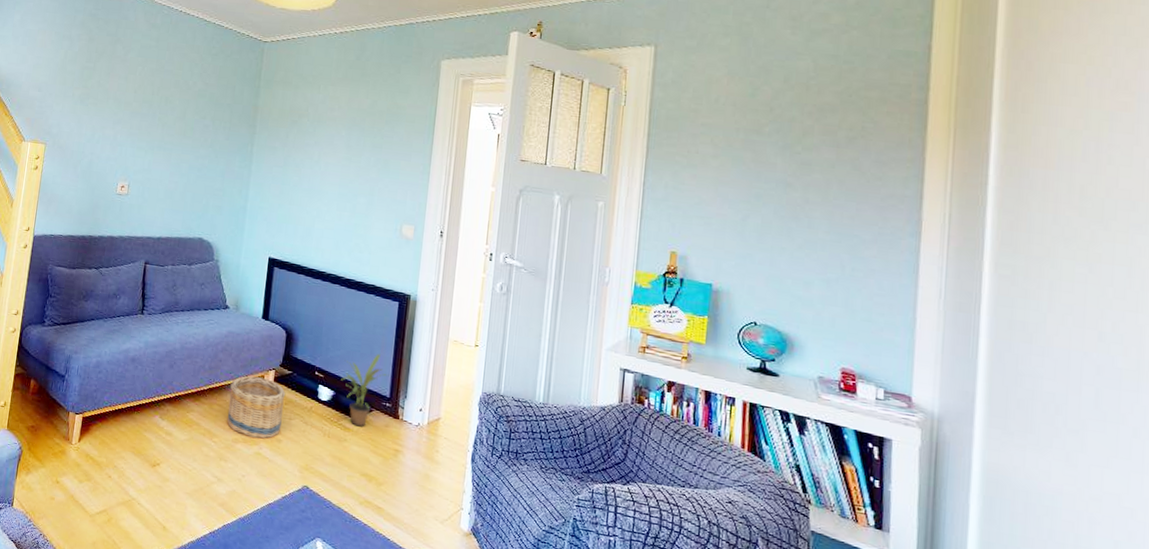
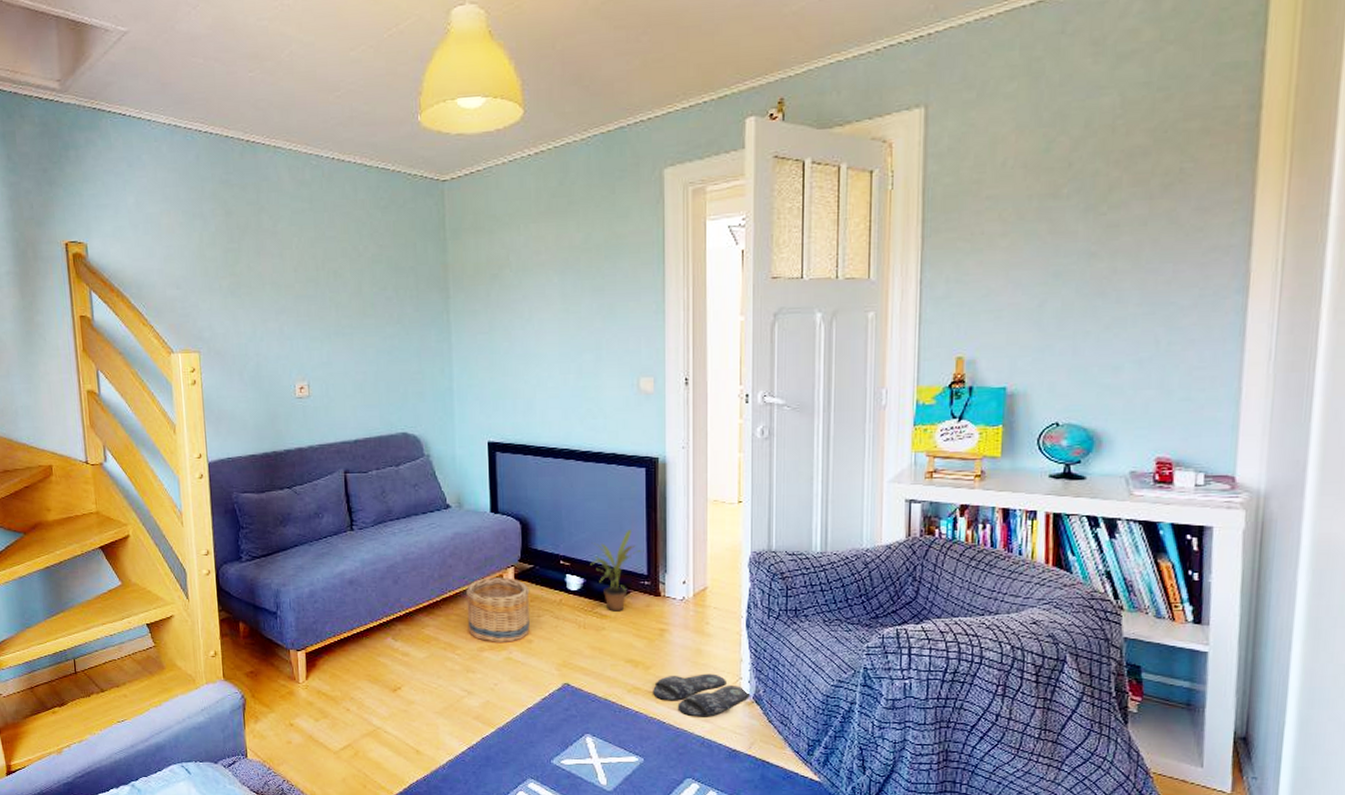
slippers: none [382,495,469,542] -> present [653,673,750,717]

